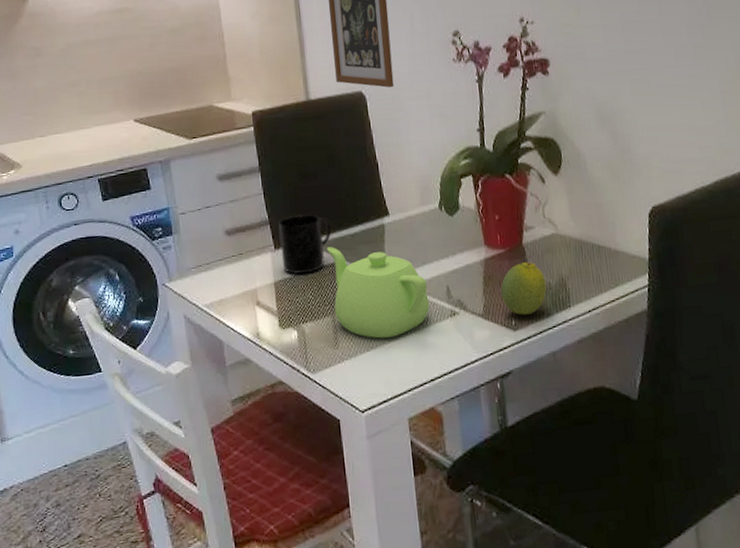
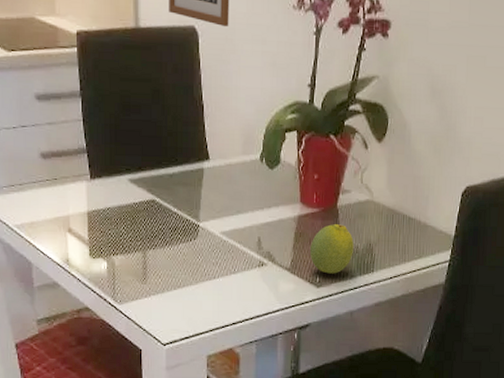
mug: present [278,214,331,274] -> none [96,147,149,208]
teapot: present [326,247,430,339] -> none [143,184,240,279]

